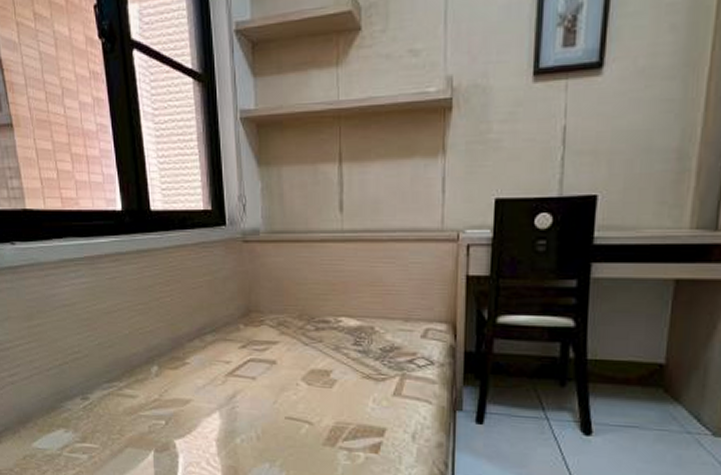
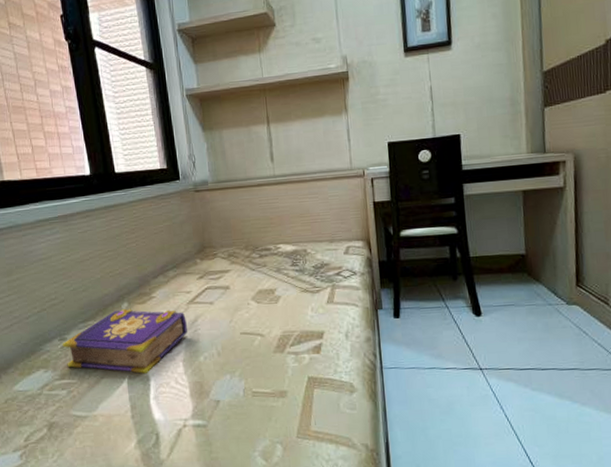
book: none [84,372,224,449] -> present [62,308,187,374]

